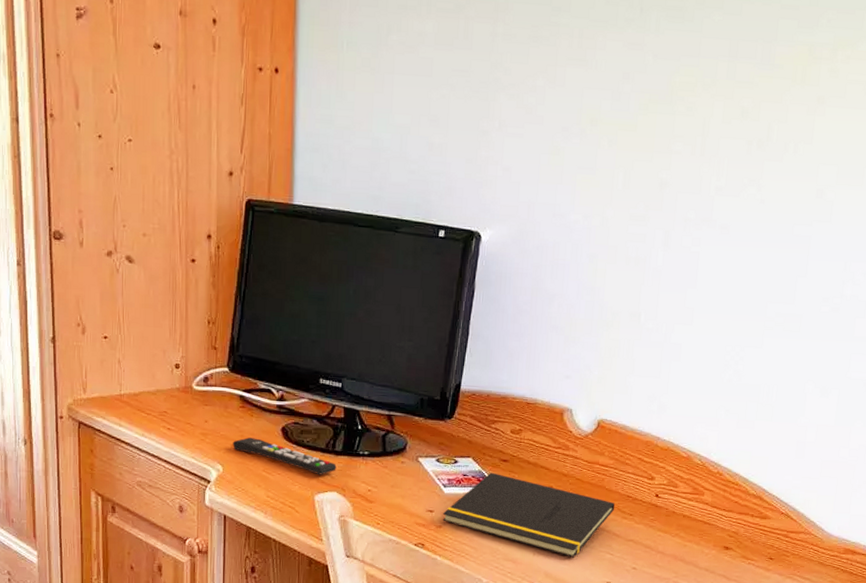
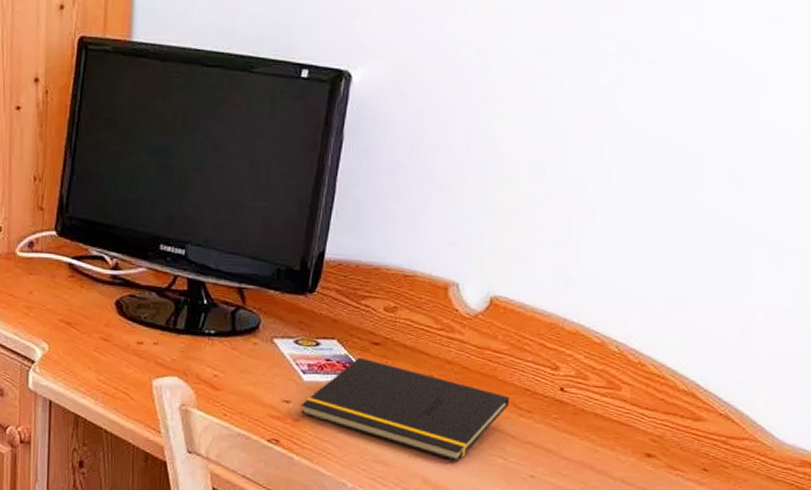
remote control: present [233,437,337,475] -> none [60,312,178,357]

